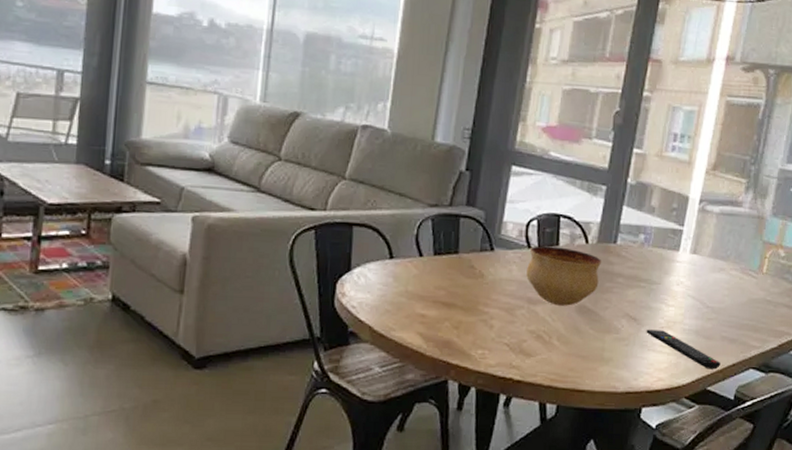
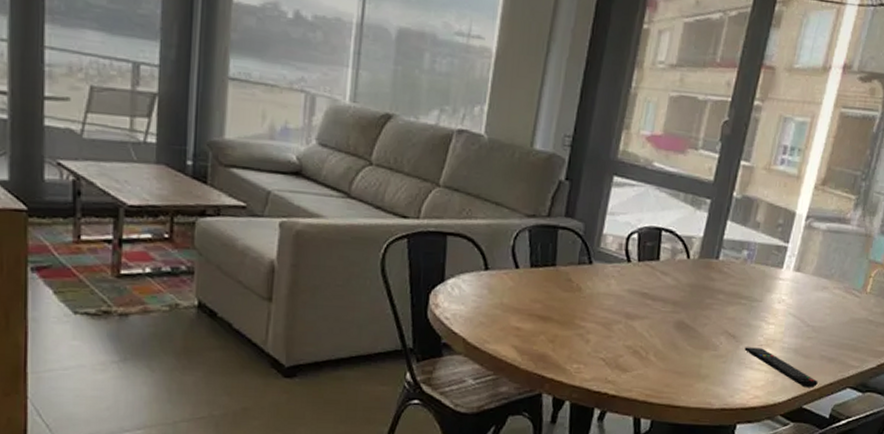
bowl: present [526,246,602,306] -> none [625,260,703,322]

